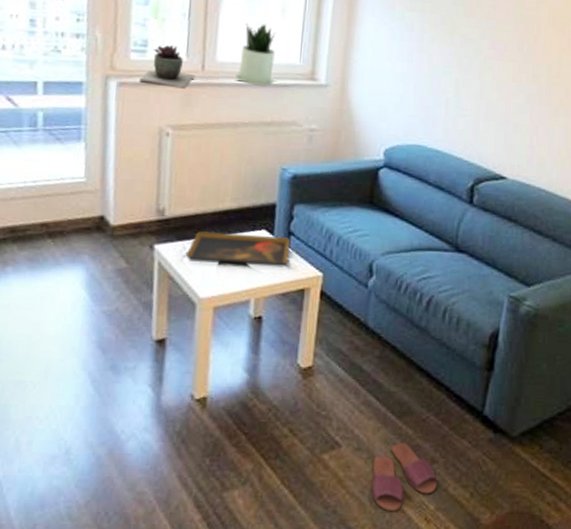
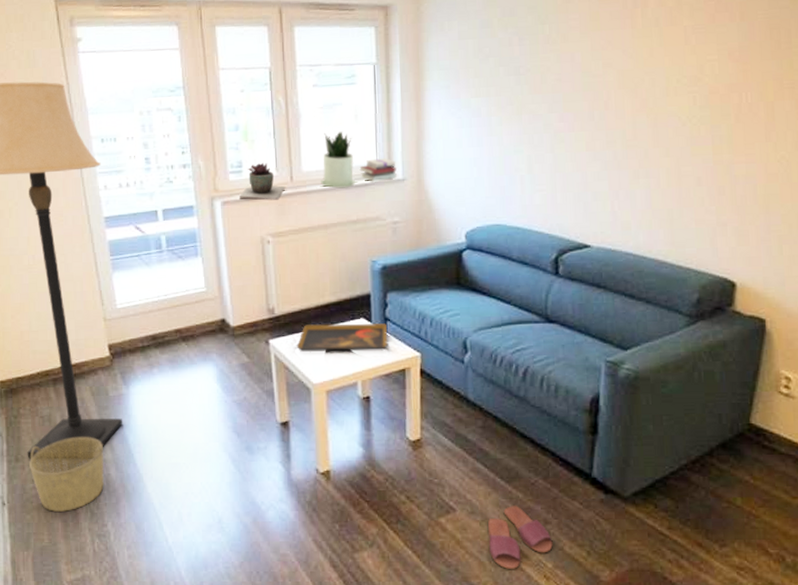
books: none [280,59,320,85] -> present [359,158,397,183]

